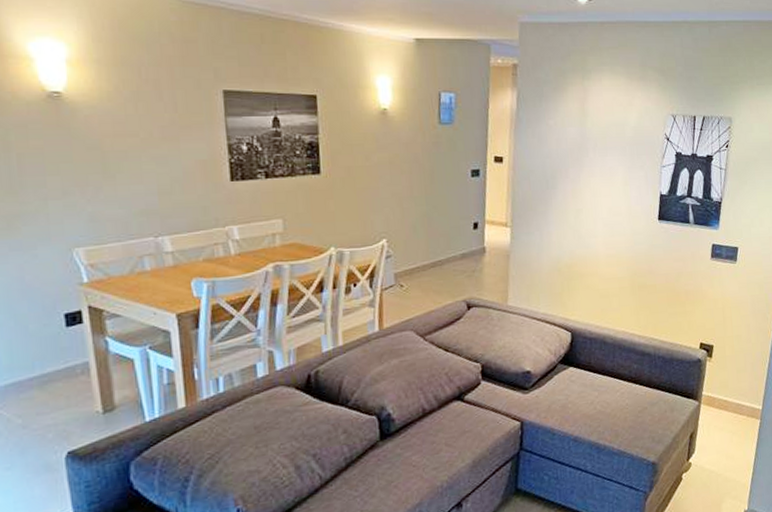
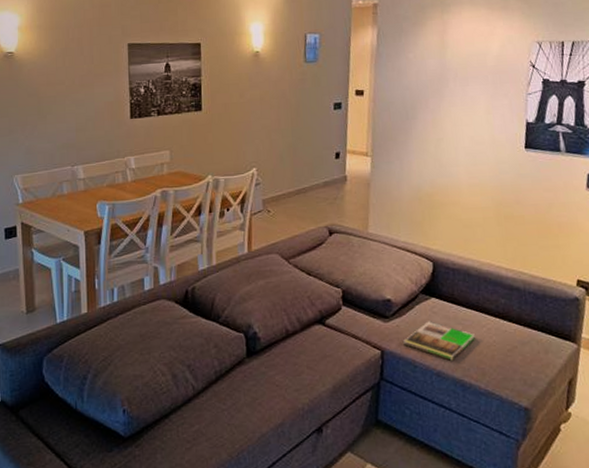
magazine: none [541,389,611,426] -> present [402,321,476,361]

